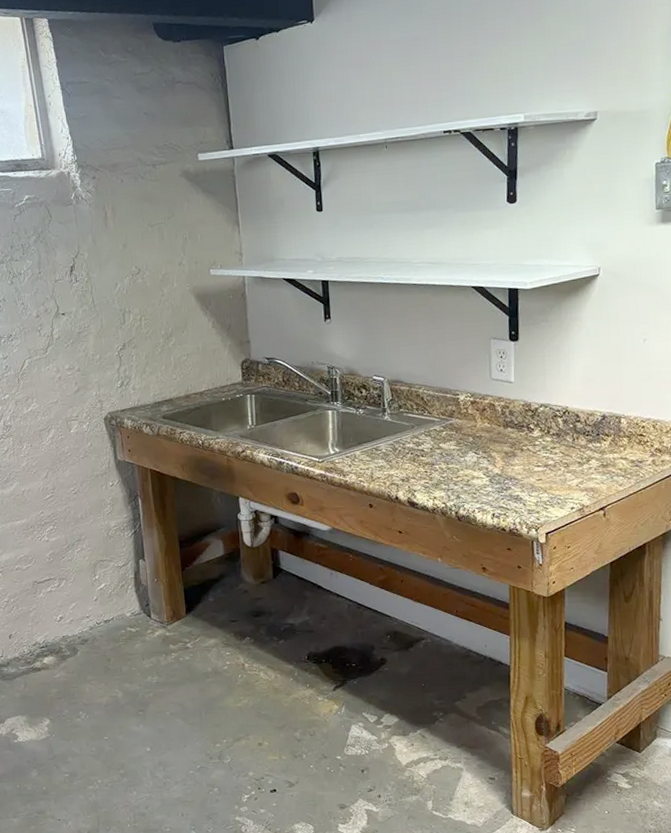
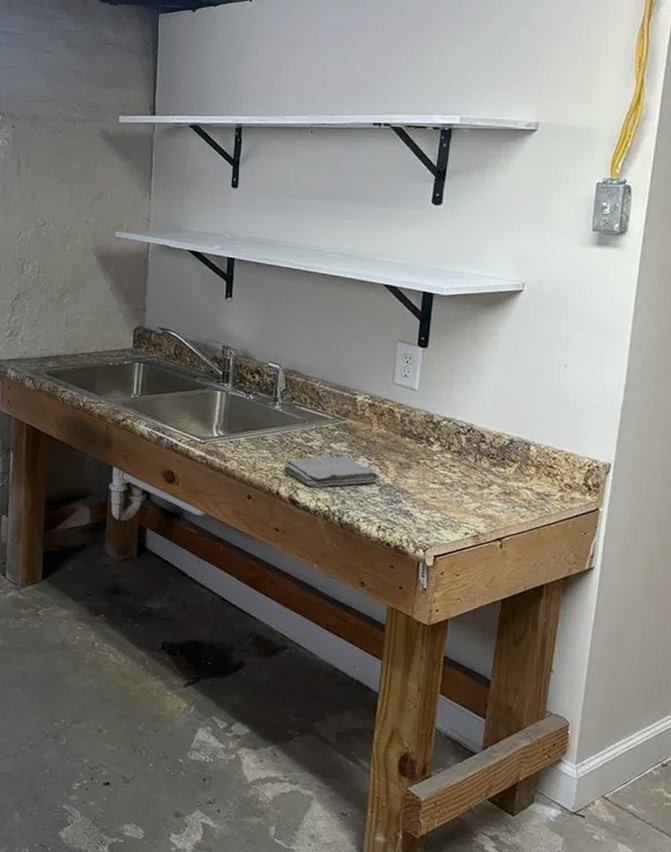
washcloth: none [399,454,487,487] -> present [283,456,378,487]

